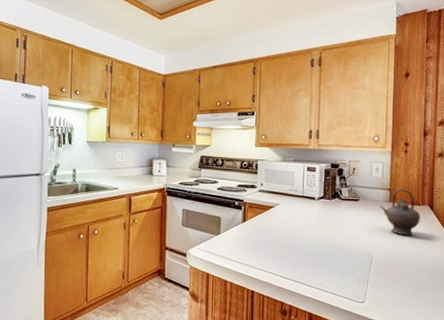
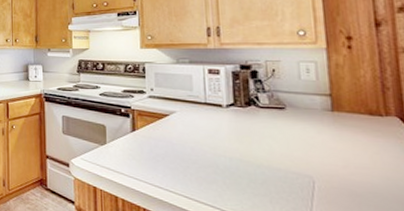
teapot: present [380,189,420,236] -> none [317,94,386,156]

